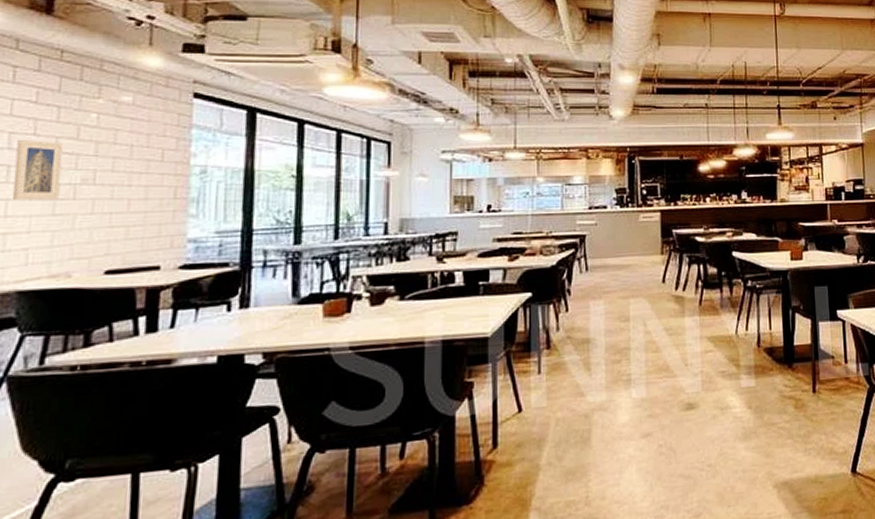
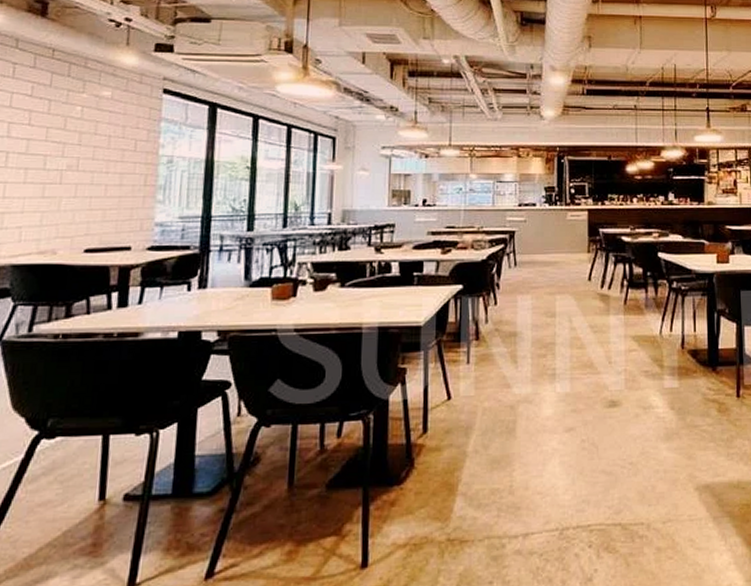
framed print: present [13,139,63,201] -> none [10,128,52,183]

